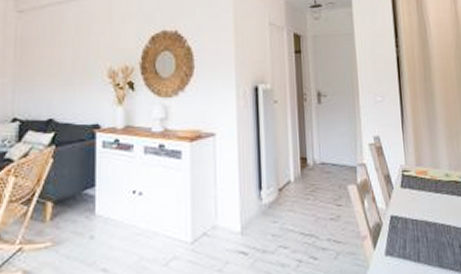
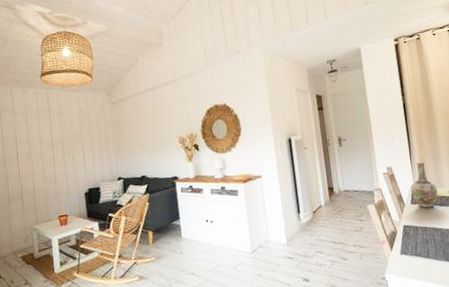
vase: none [401,133,433,194] -> present [410,161,438,208]

